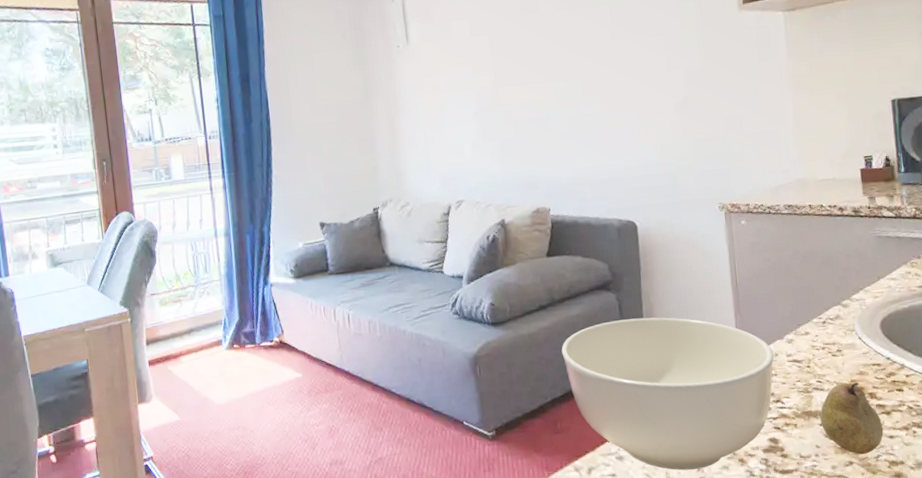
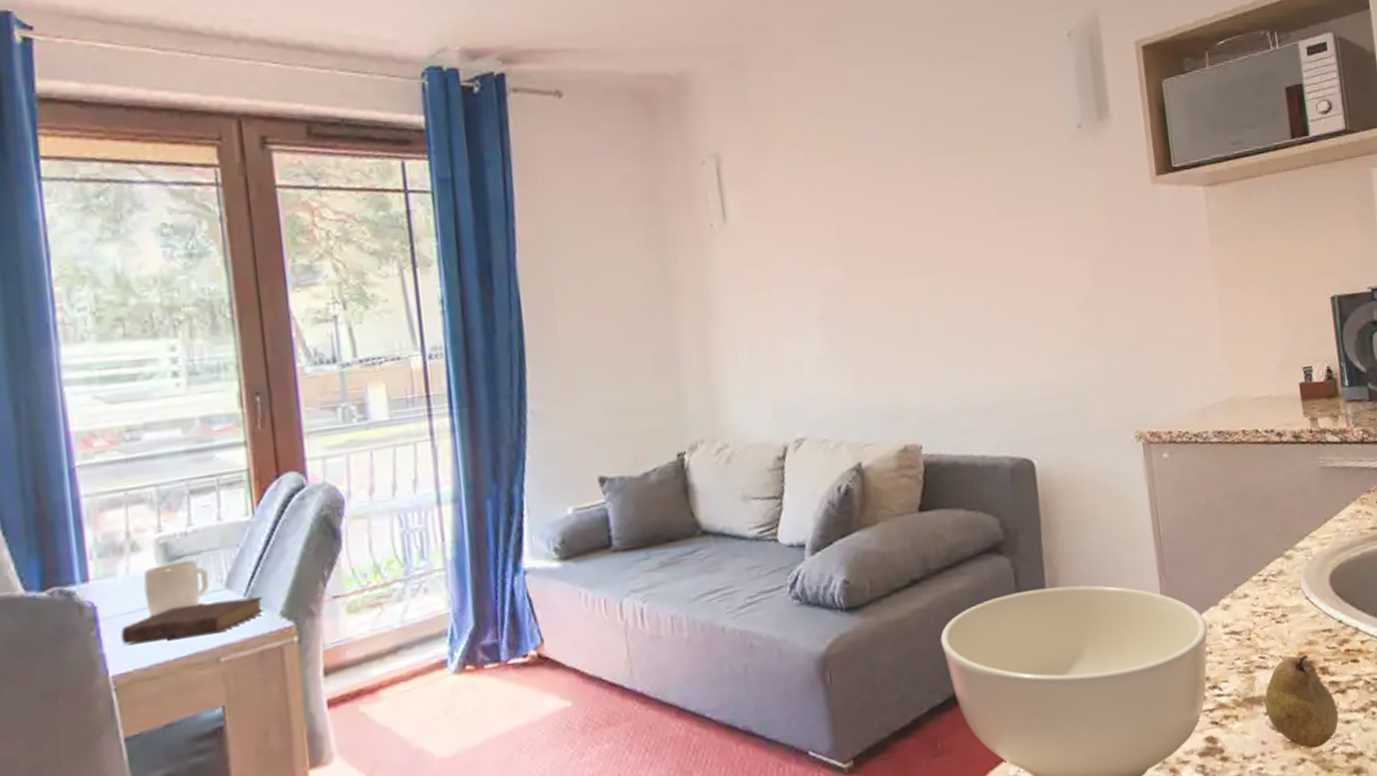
book: none [28,291,111,317] -> present [121,596,265,644]
mug: none [39,265,77,301] -> present [143,560,209,617]

